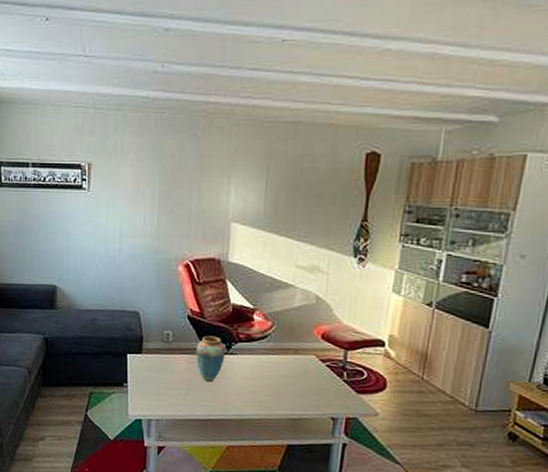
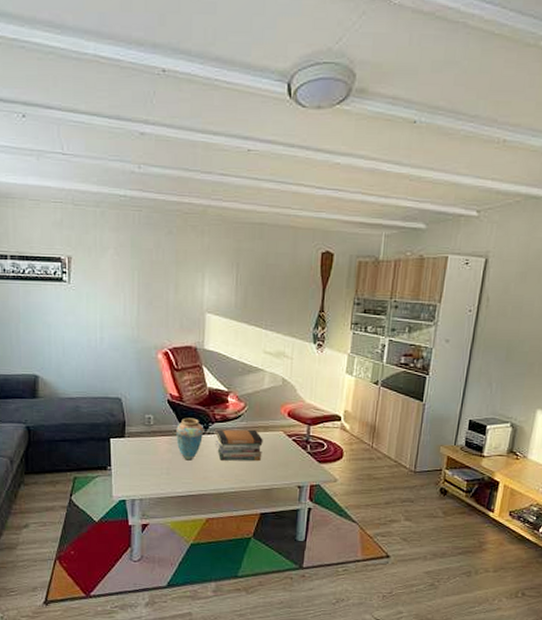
book stack: none [238,349,292,388] -> present [215,429,263,462]

